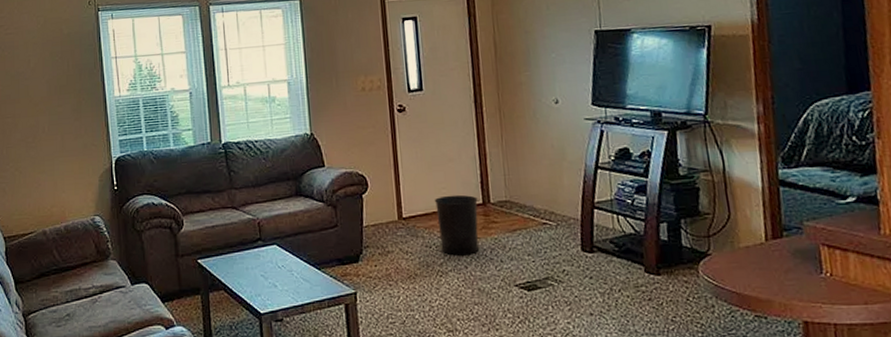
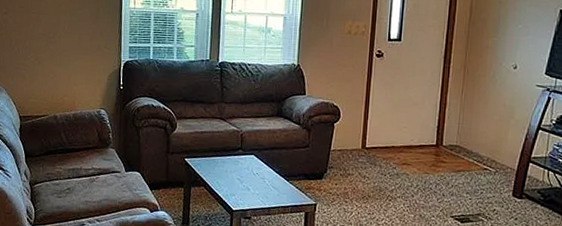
waste bin: present [434,194,479,256] -> none [394,134,432,187]

